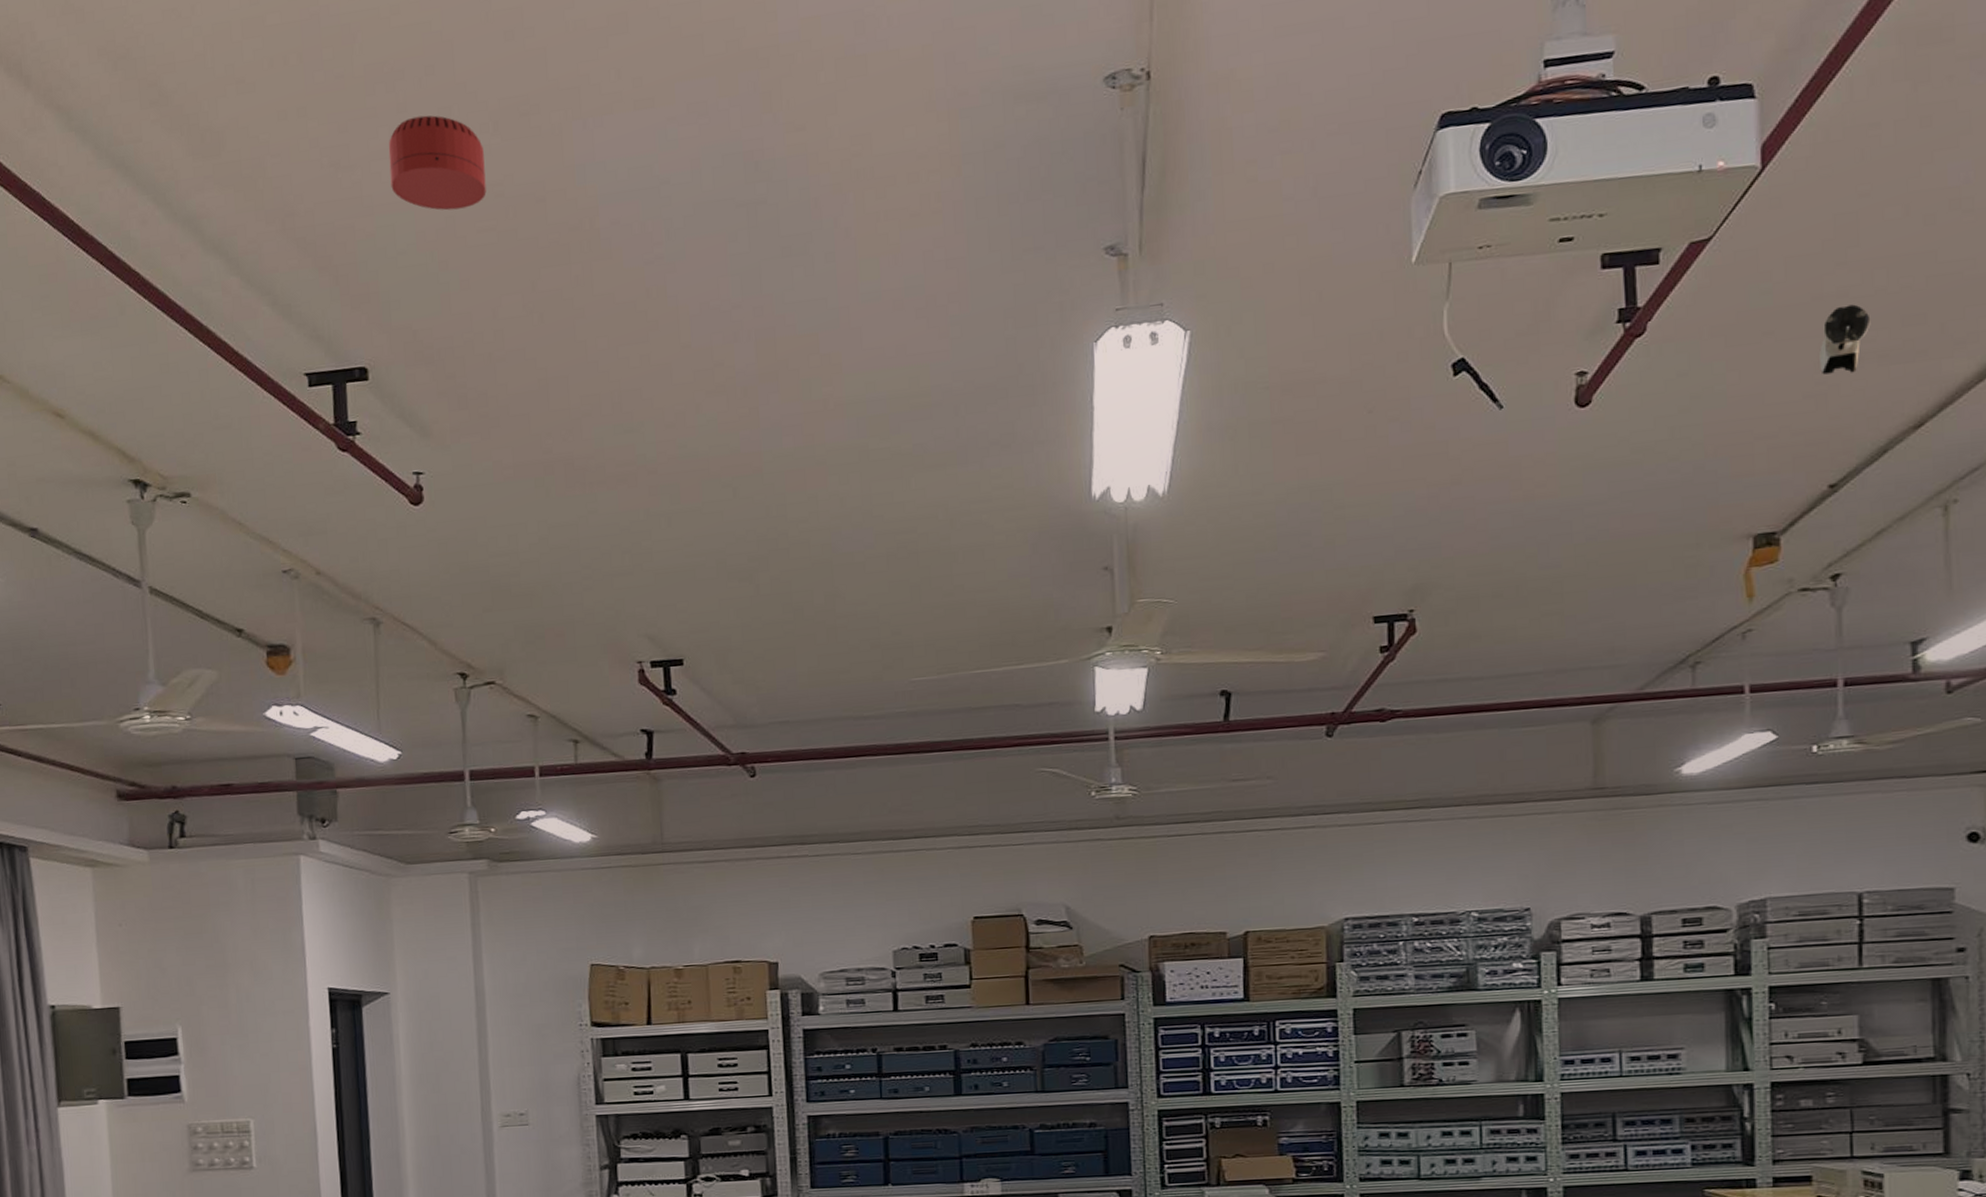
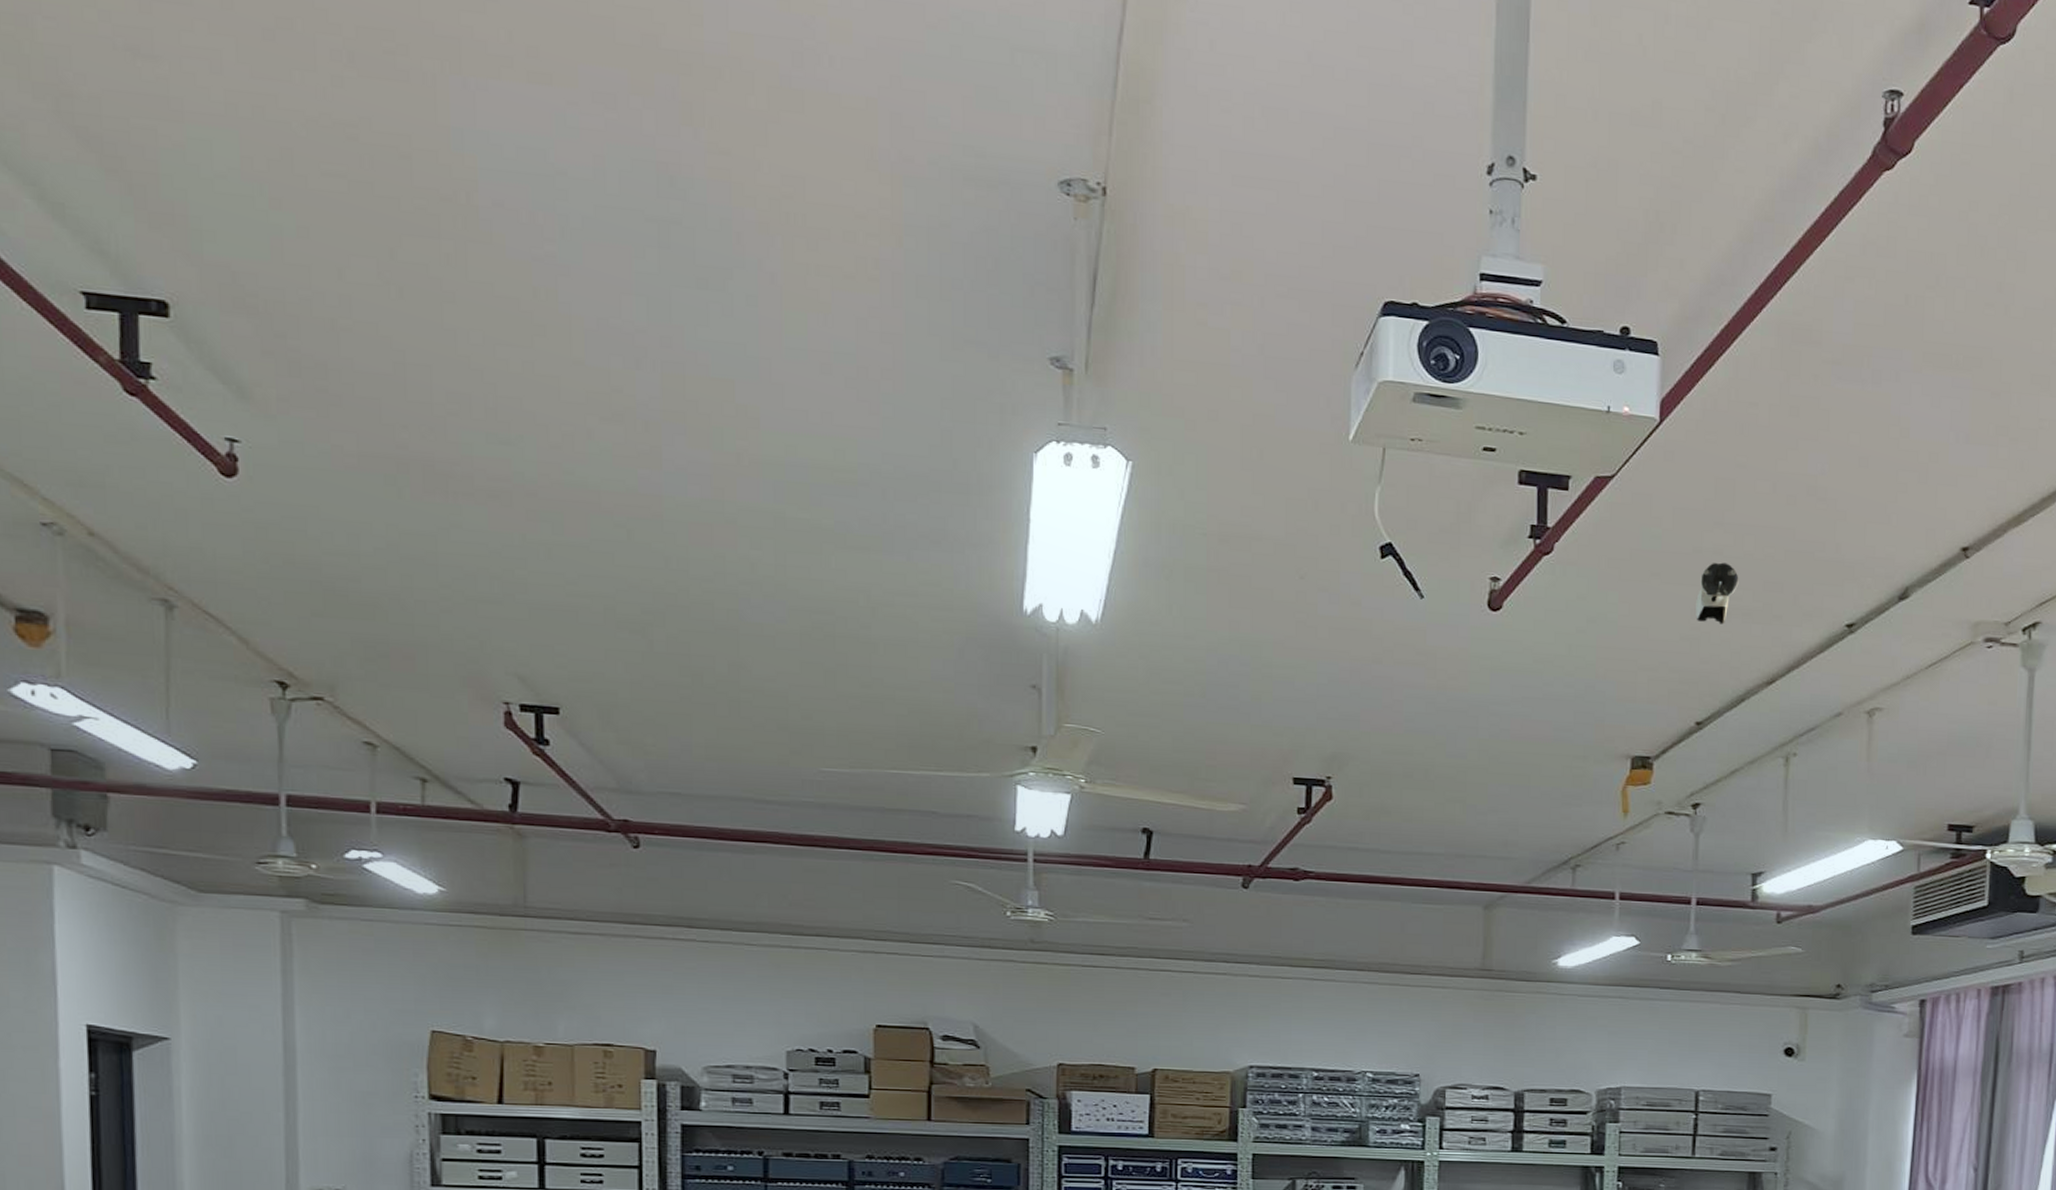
smoke detector: present [388,115,487,211] -> none [206,18,336,143]

